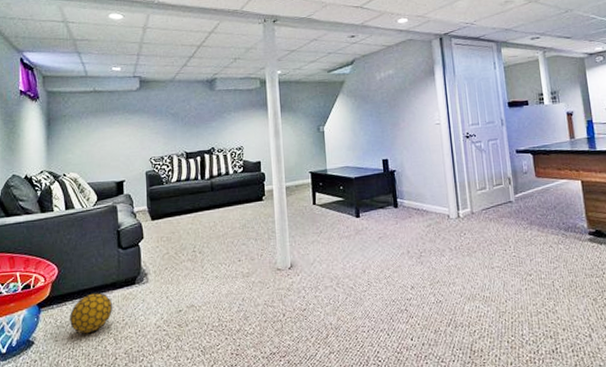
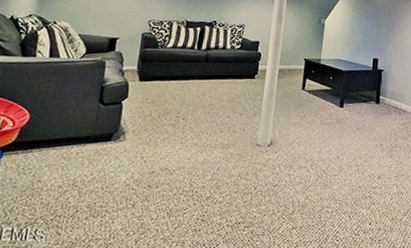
decorative ball: present [70,293,113,334] -> none [33,144,84,184]

